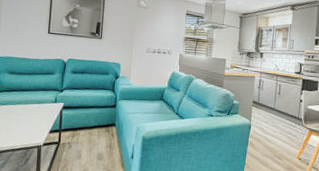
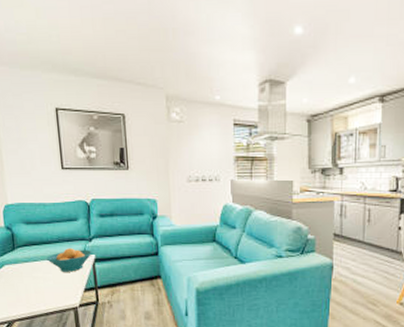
fruit bowl: none [22,96,62,116] -> present [46,248,92,272]

